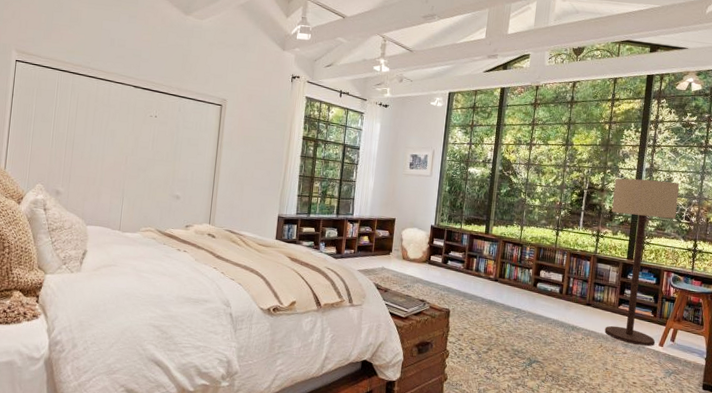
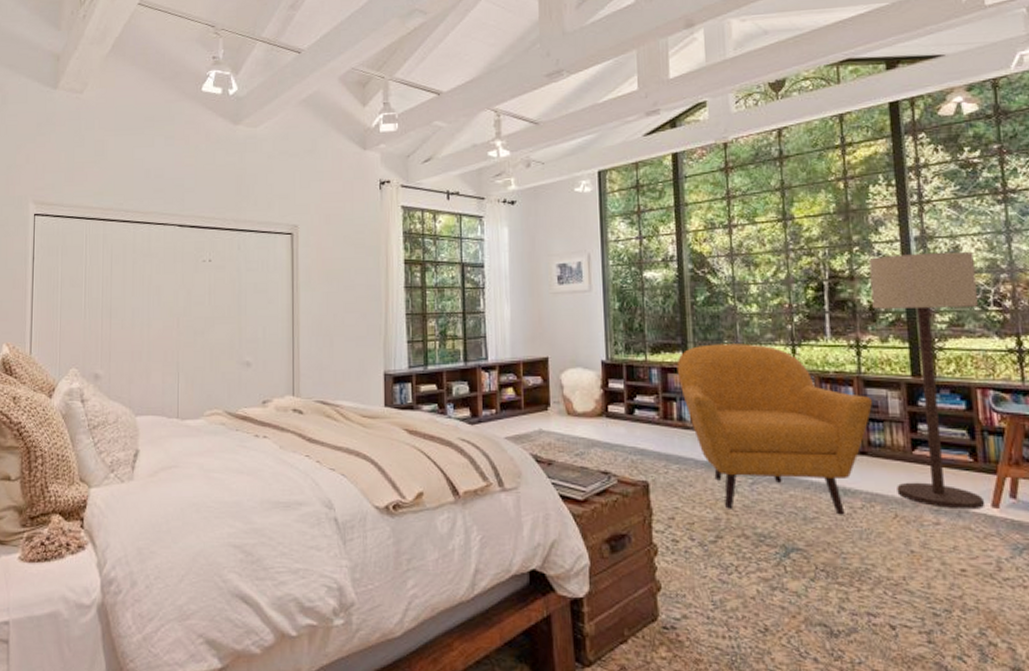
armchair: none [480,222,601,343] -> present [676,344,873,515]

